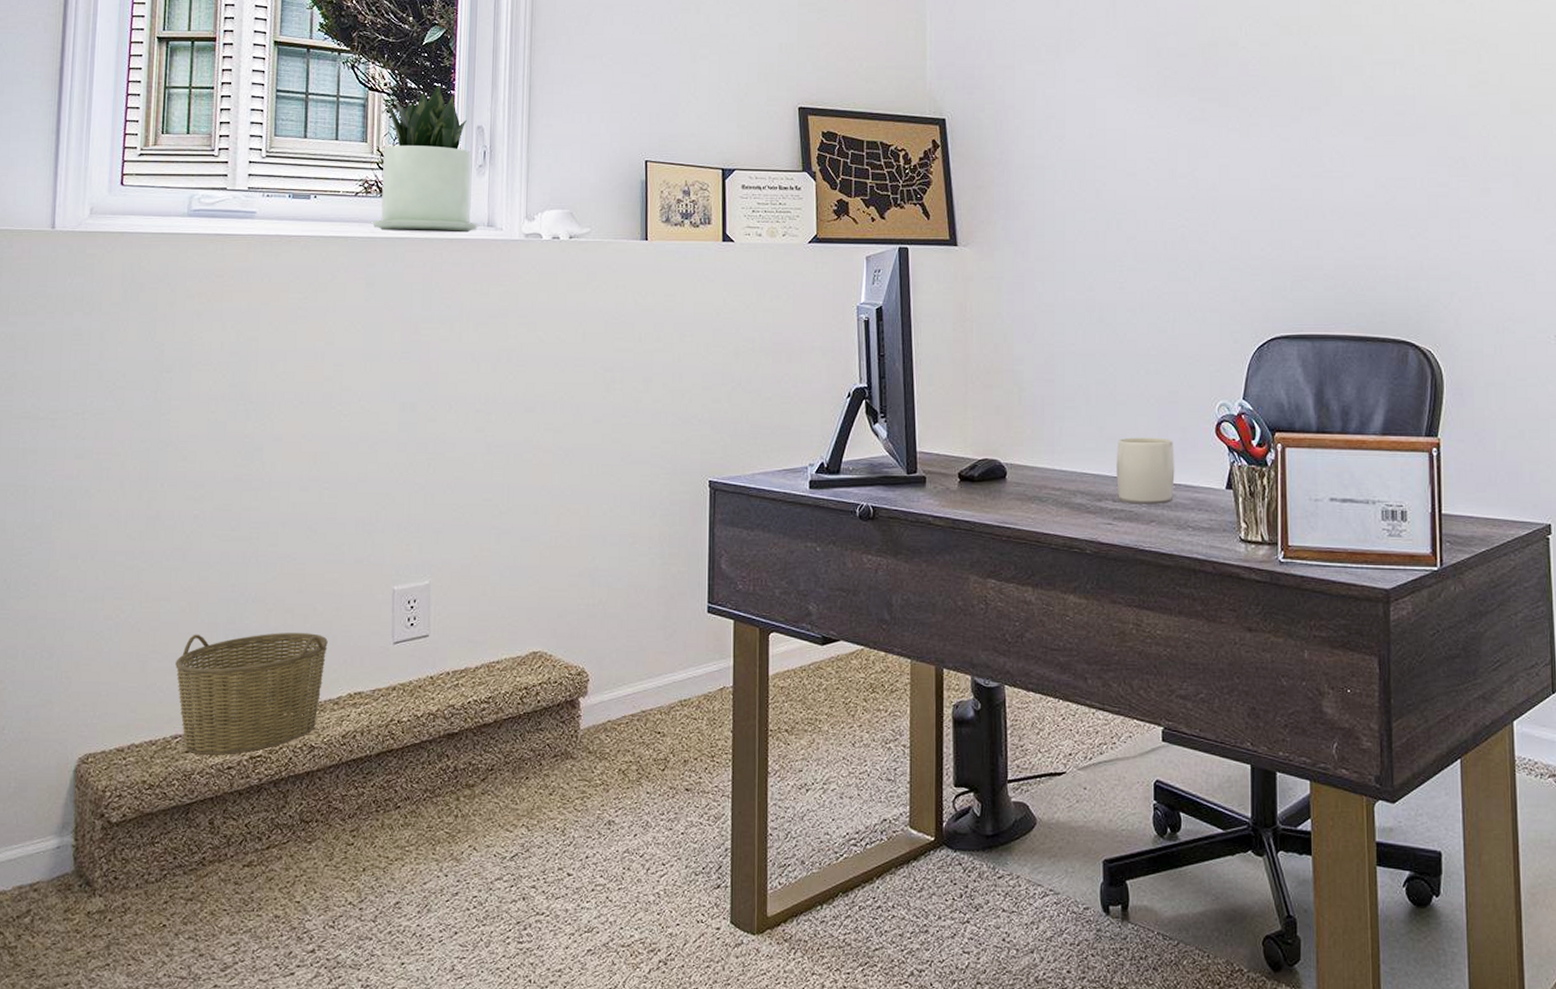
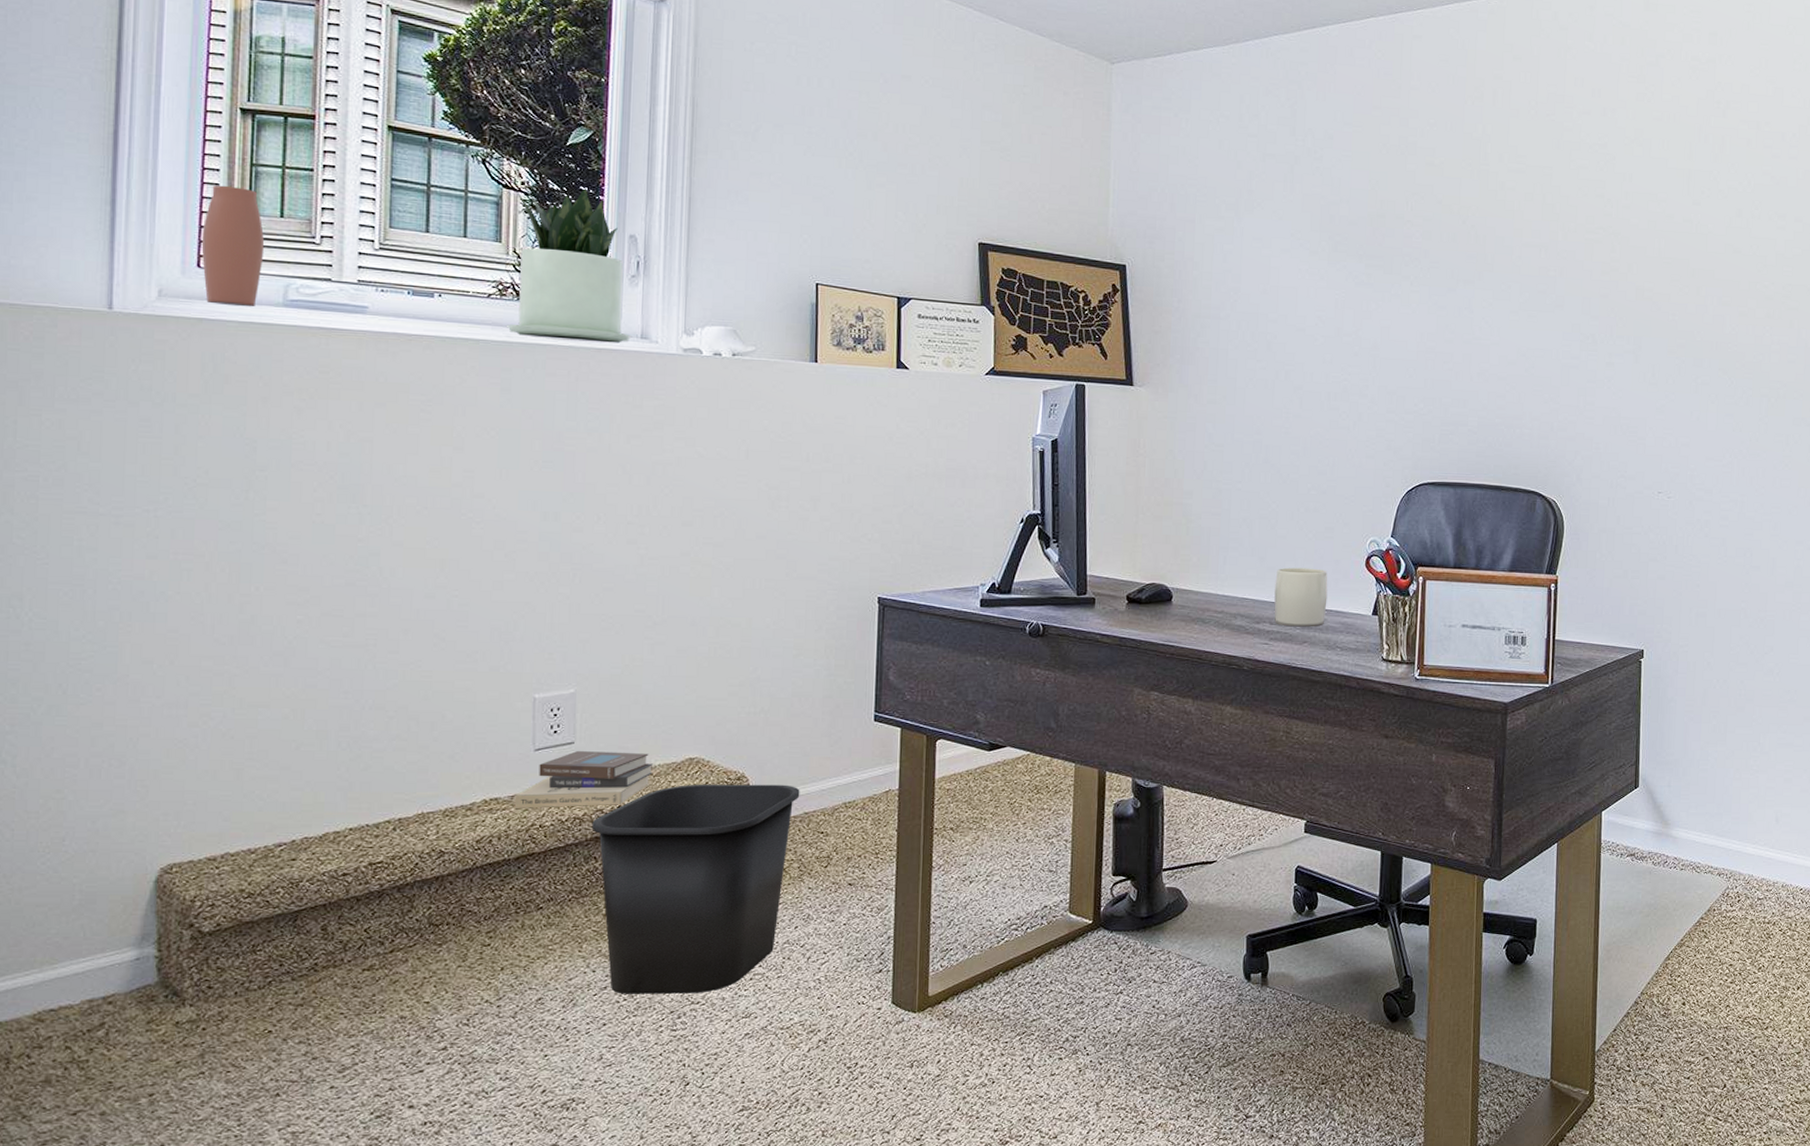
vase: none [124,108,174,219] -> present [201,185,265,307]
basket: present [175,633,328,755] -> none [278,740,459,862]
books: none [375,644,501,703] -> present [514,751,654,808]
waste bin: none [444,679,637,903] -> present [591,784,800,994]

